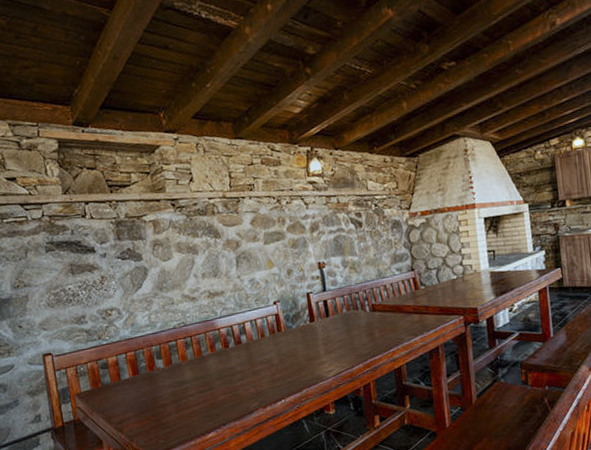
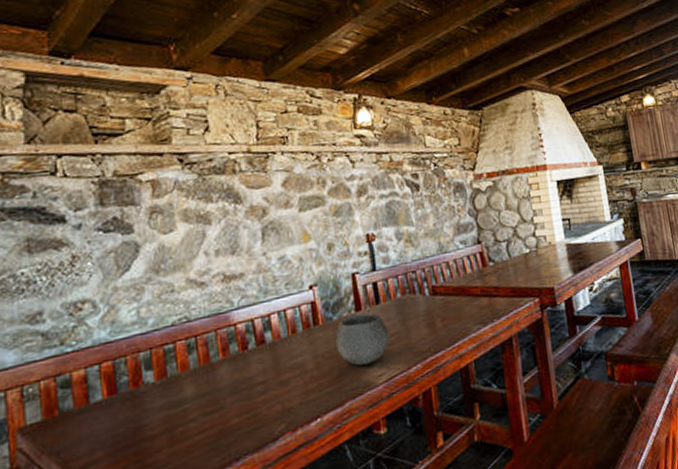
bowl: none [294,323,338,363] -> present [335,312,390,366]

